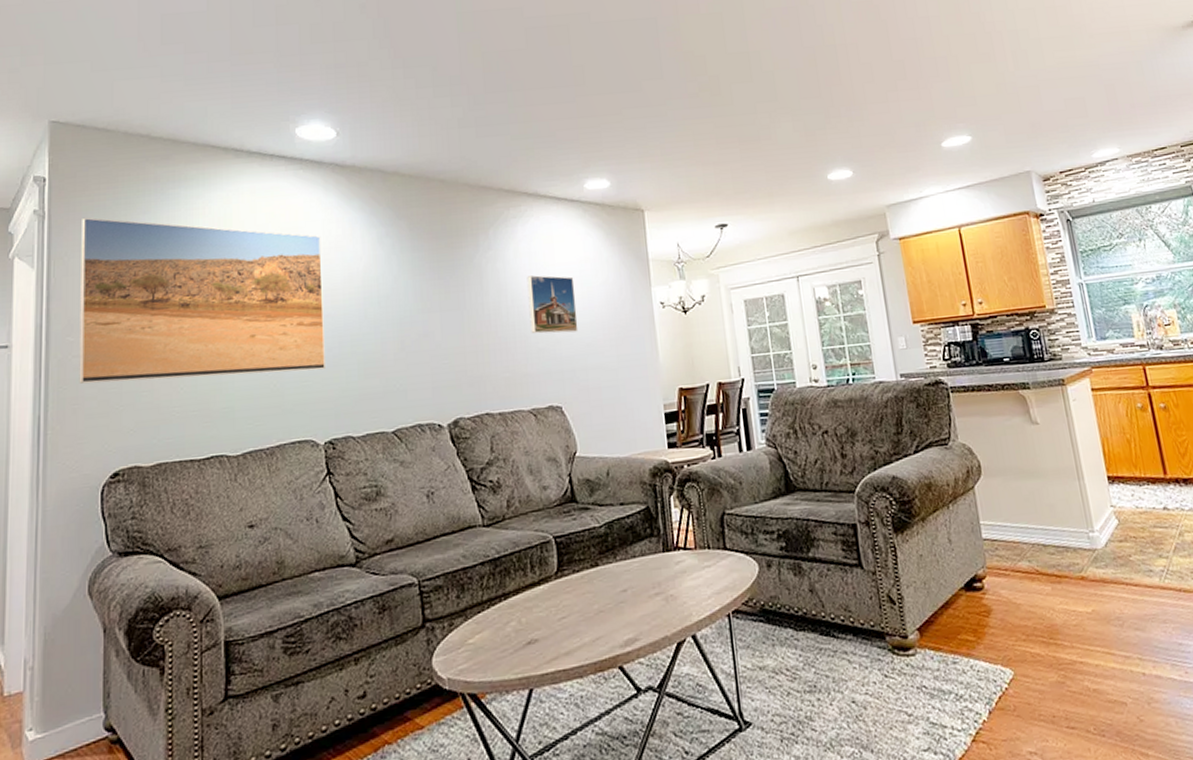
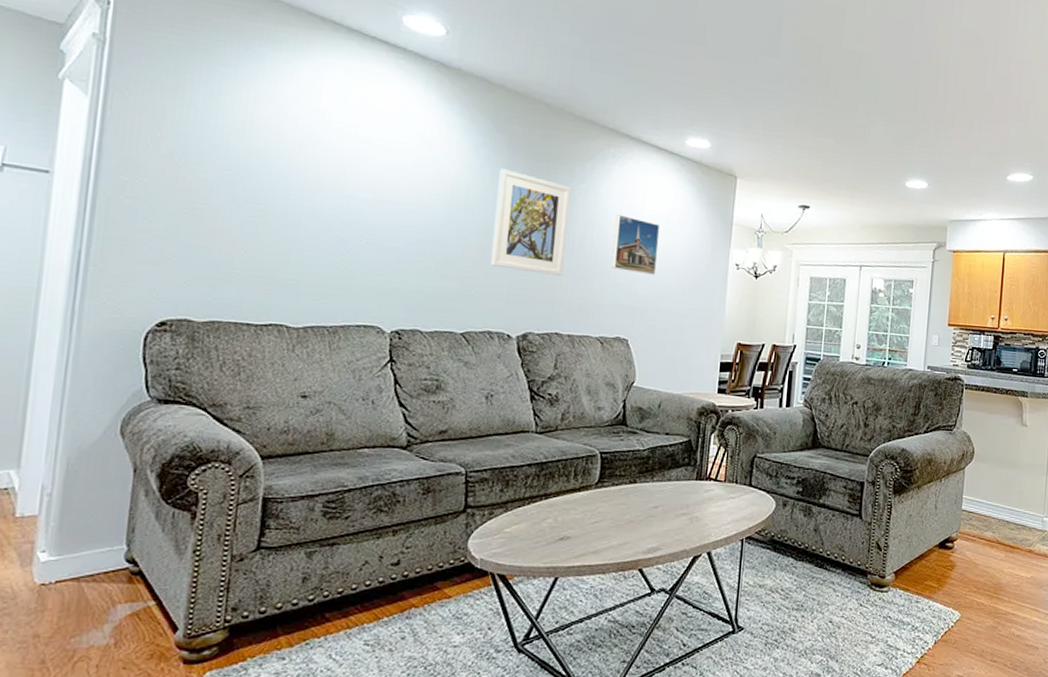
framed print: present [79,217,325,384] -> none [129,54,415,263]
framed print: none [405,253,484,355] -> present [490,168,572,276]

